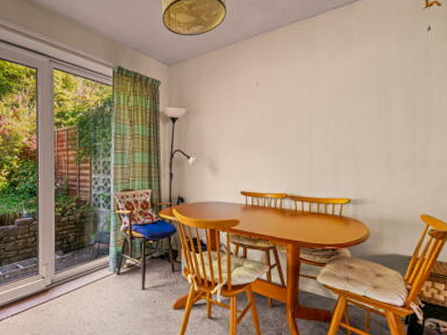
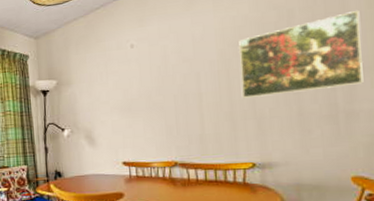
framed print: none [345,77,439,143] -> present [239,11,364,99]

